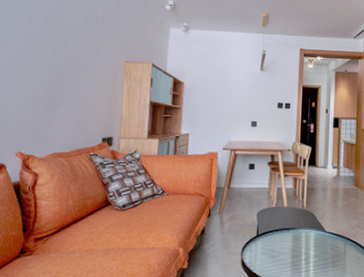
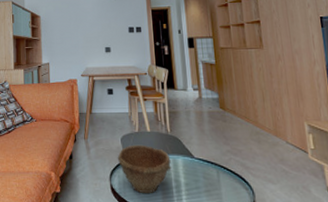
bowl: none [251,219,303,266] -> present [117,144,171,193]

